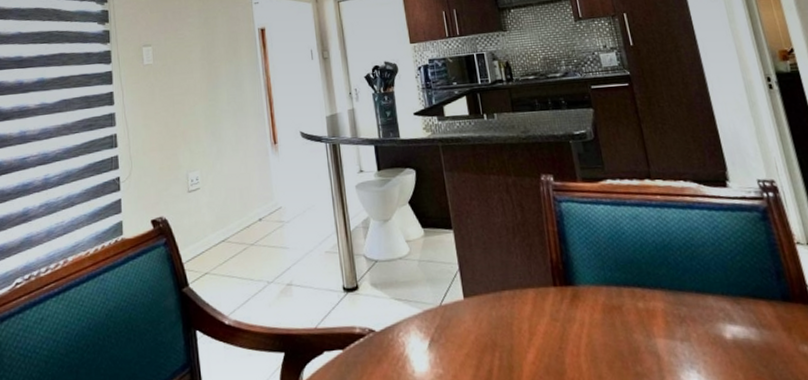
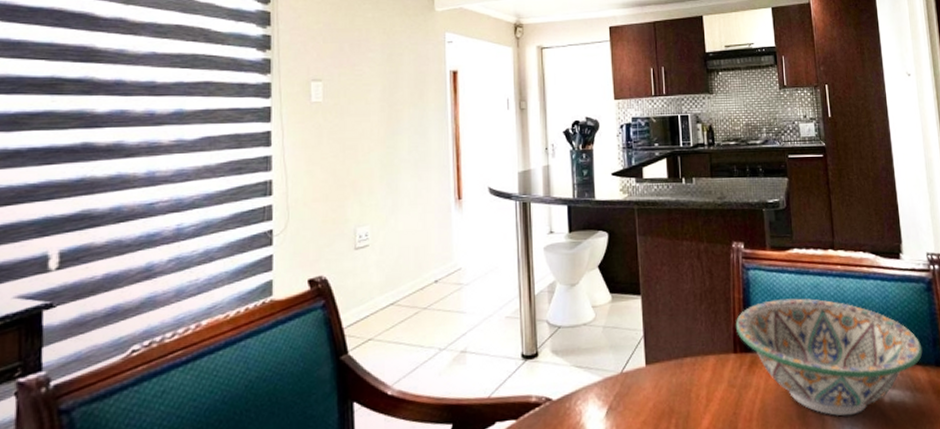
decorative bowl: none [552,230,766,353] -> present [735,298,923,416]

